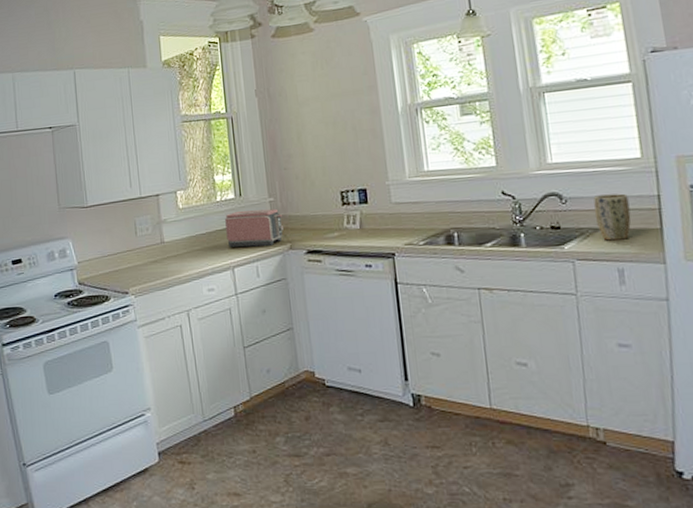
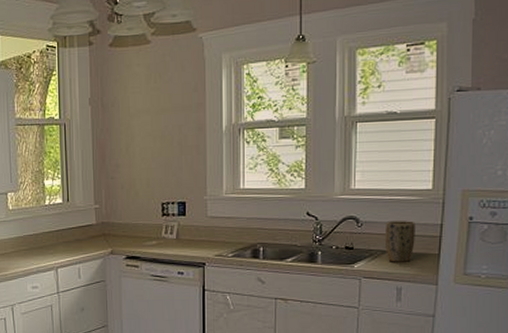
toaster: present [225,208,283,248] -> none [52,215,107,251]

